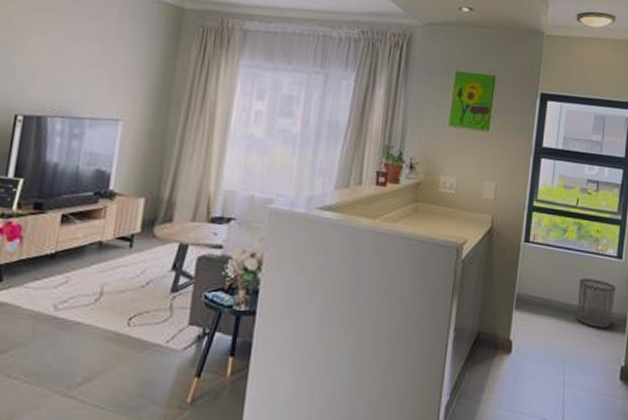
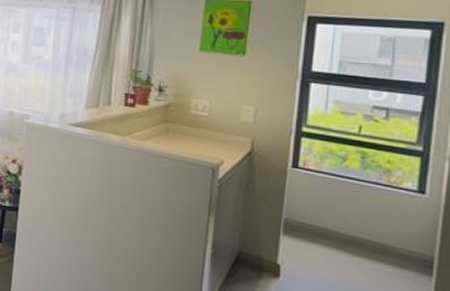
waste bin: present [577,278,616,328] -> none [363,210,416,268]

